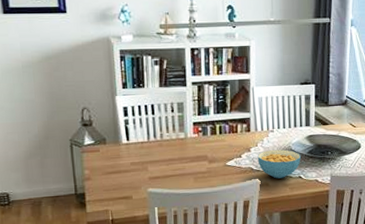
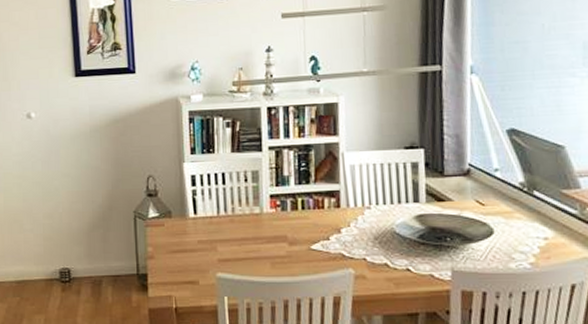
cereal bowl: present [257,149,301,179] -> none [350,231,409,270]

